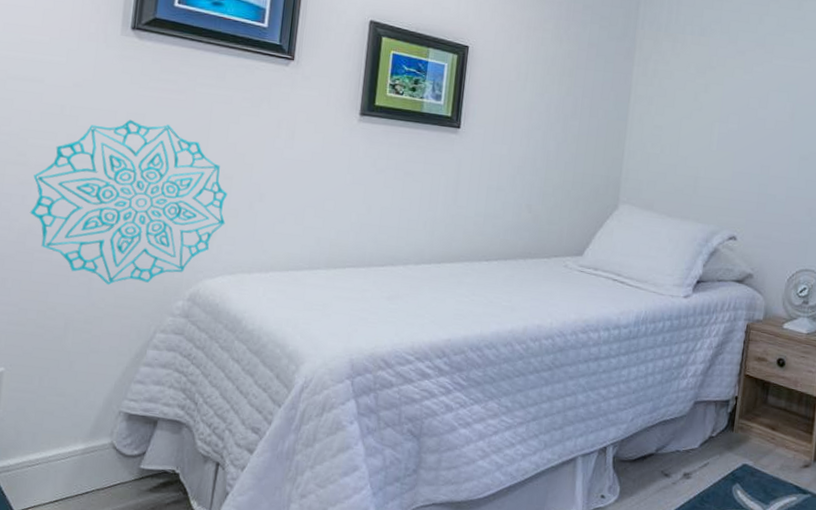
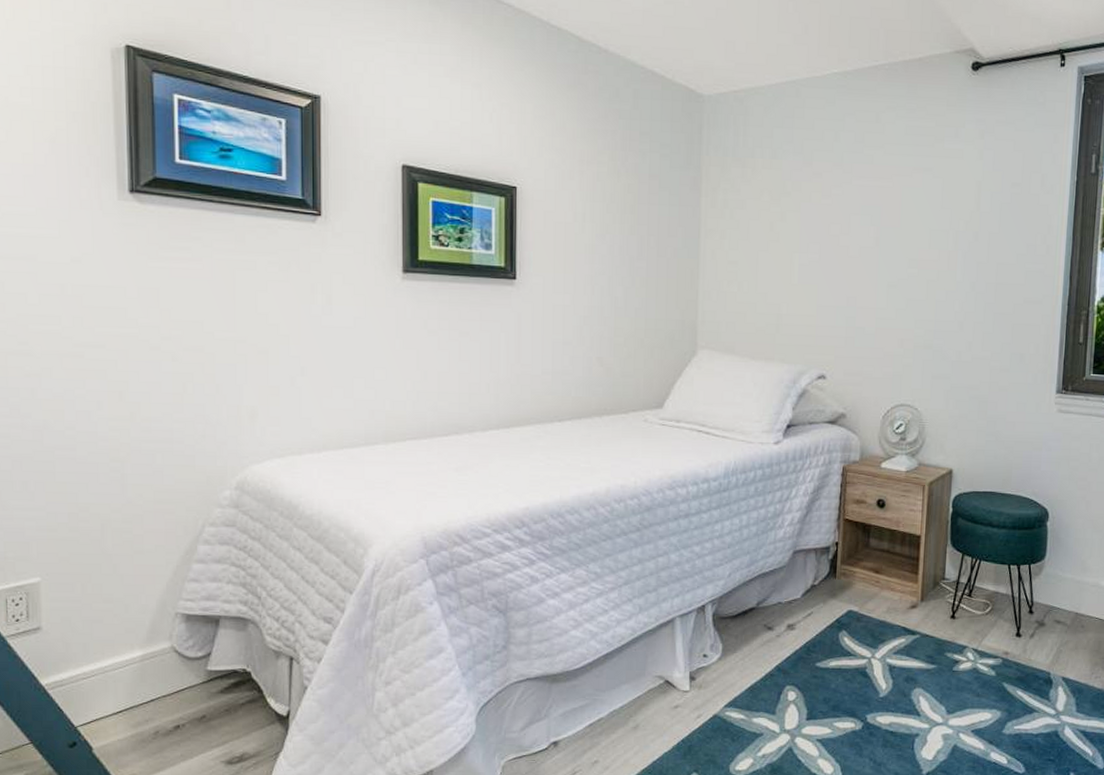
wall decoration: present [29,119,228,286] -> none [41,295,266,480]

